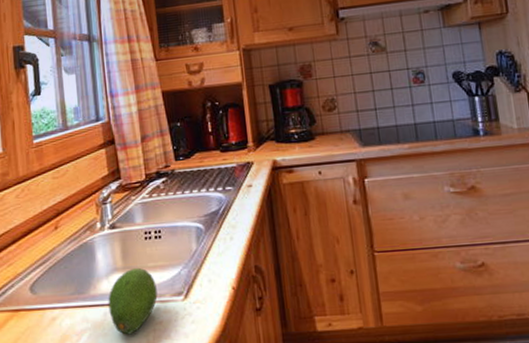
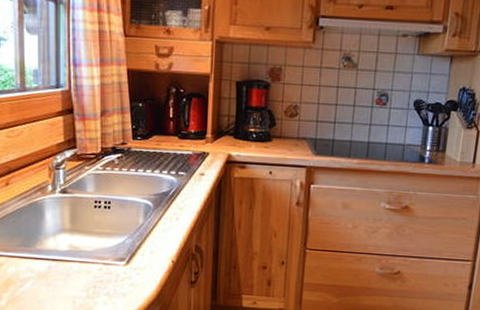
fruit: present [108,267,158,335] -> none [53,231,101,288]

